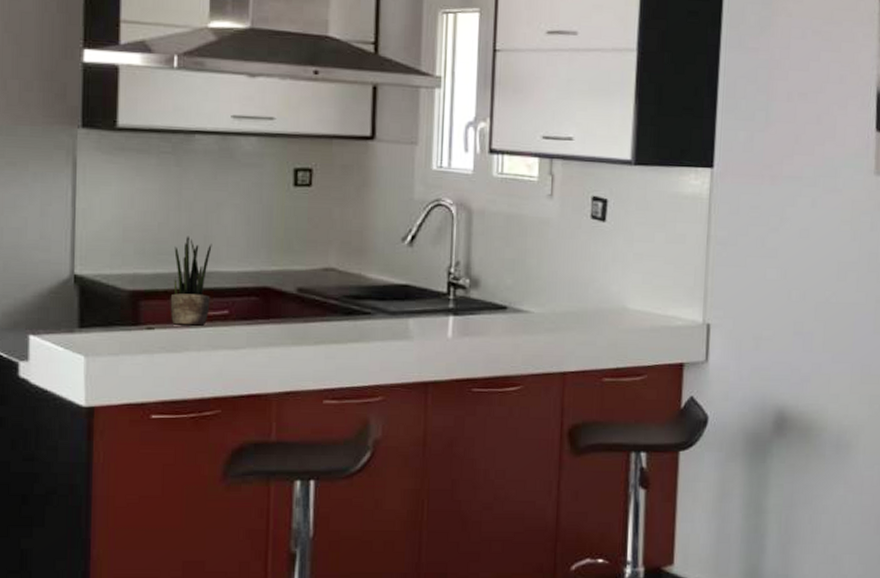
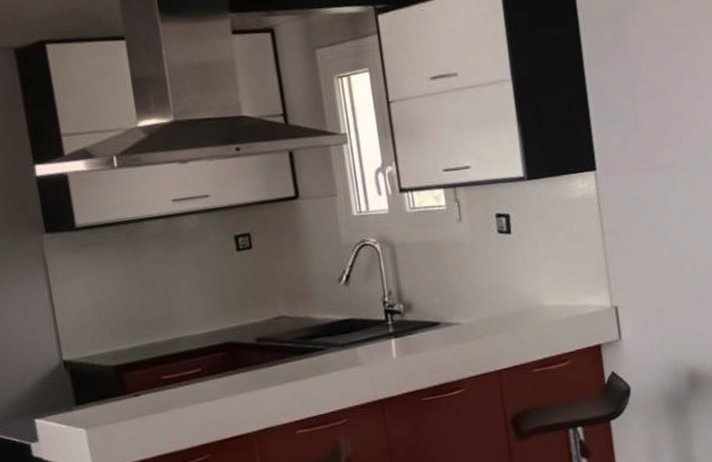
potted plant: present [170,236,212,327] -> none [144,310,185,390]

